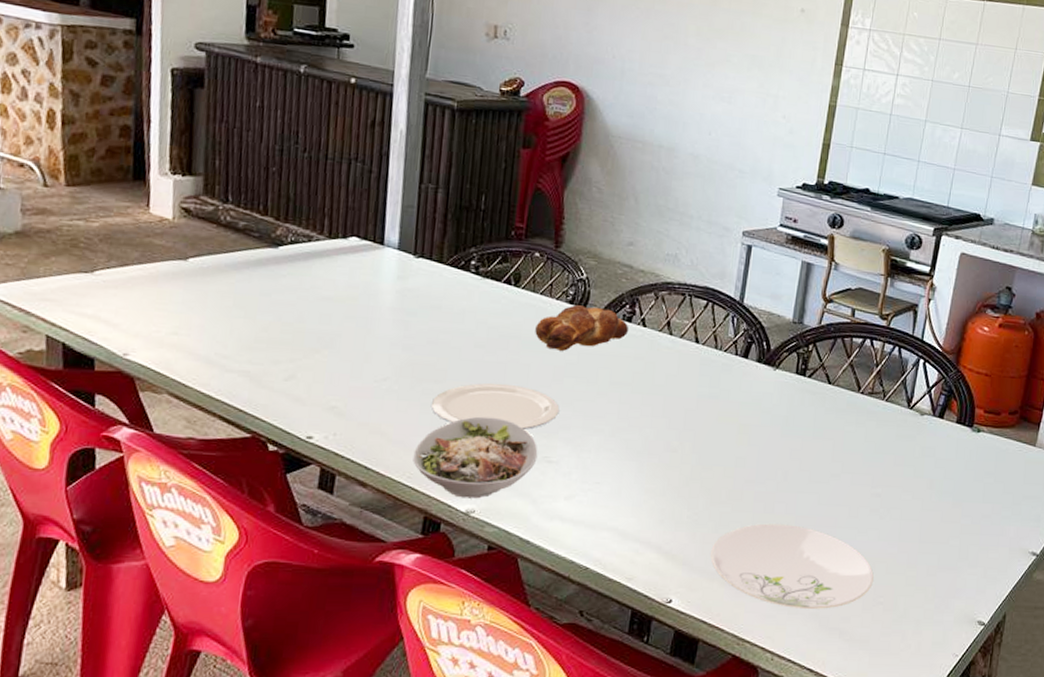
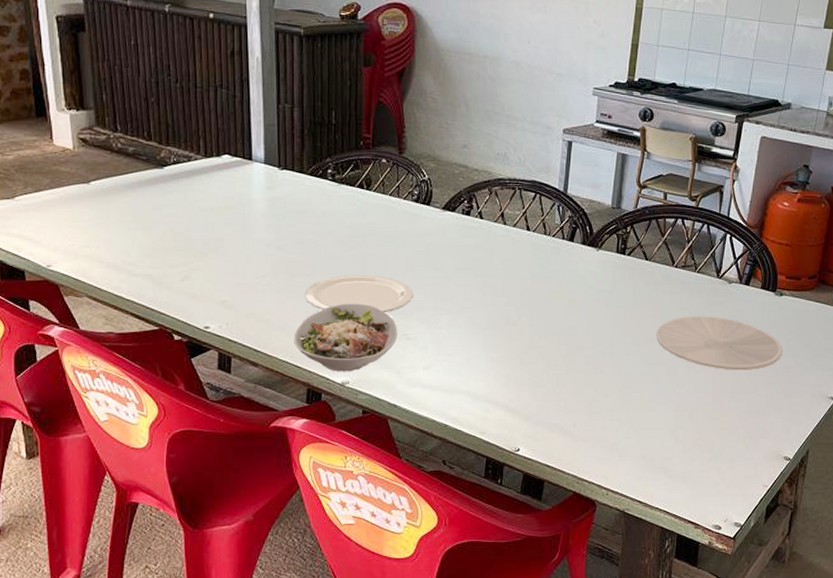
bread loaf: present [535,305,629,351] -> none [387,203,469,243]
plate: present [710,523,874,609] -> none [550,382,692,452]
plate: none [837,450,979,517] -> present [656,316,783,371]

